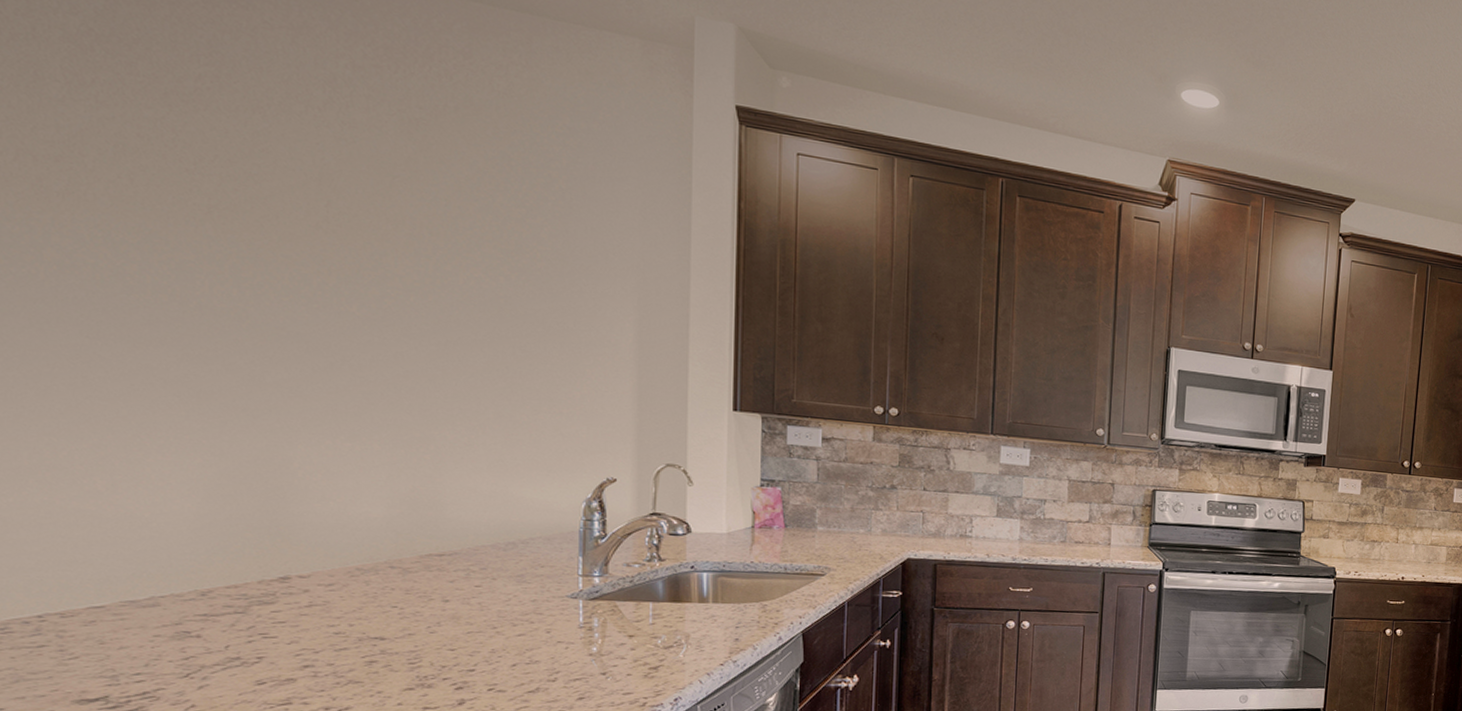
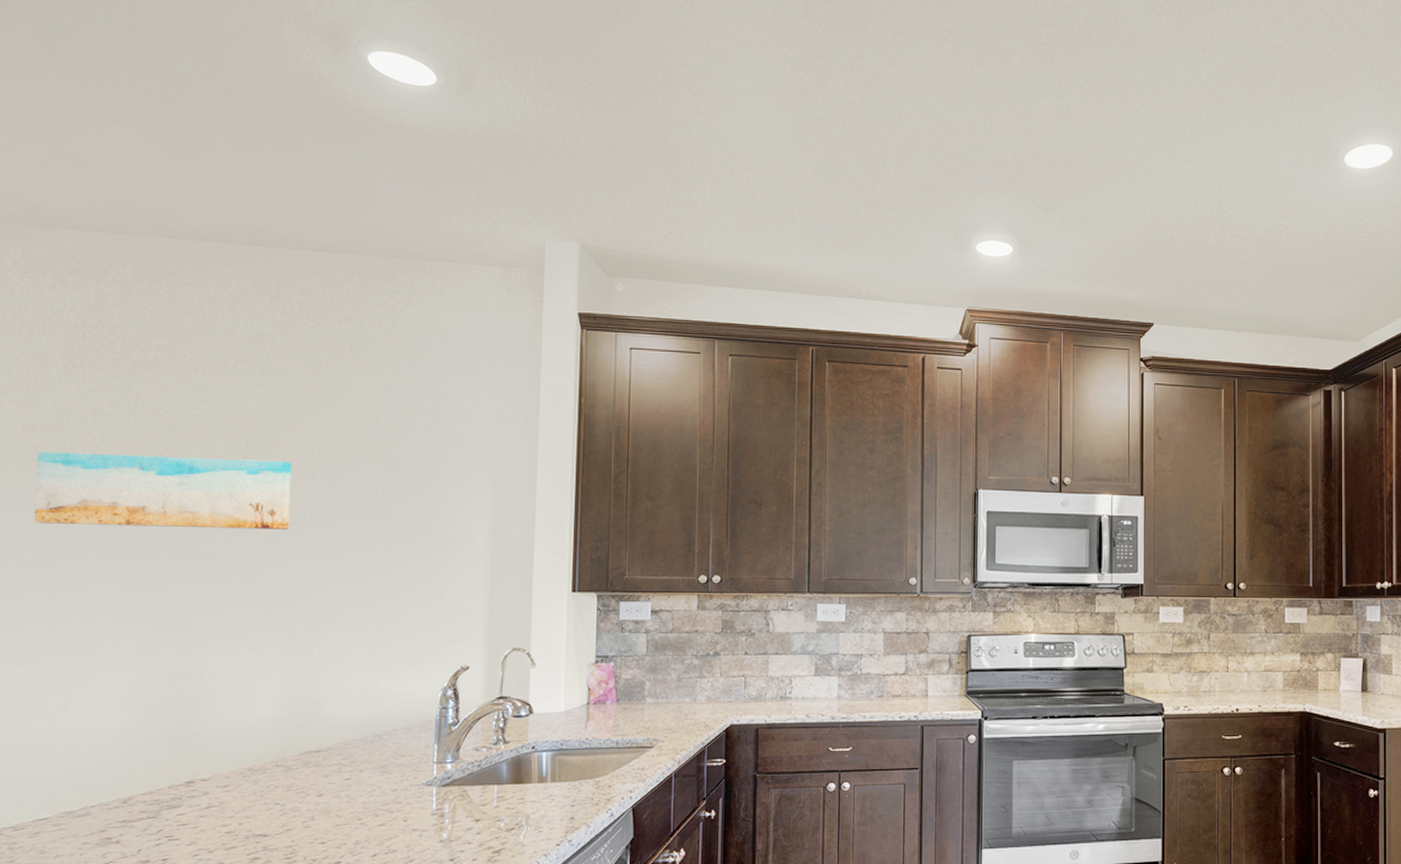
wall art: none [42,183,390,311] -> present [33,451,291,530]

